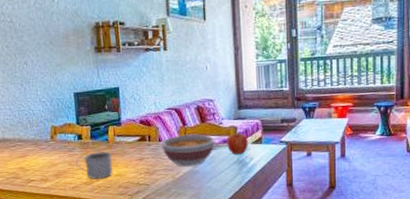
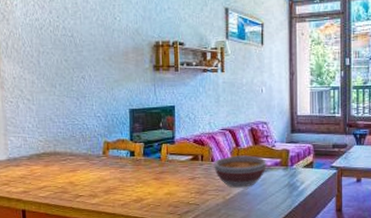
mug: present [75,151,114,180] -> none [126,168,164,198]
fruit: present [227,132,248,154] -> none [279,155,299,177]

